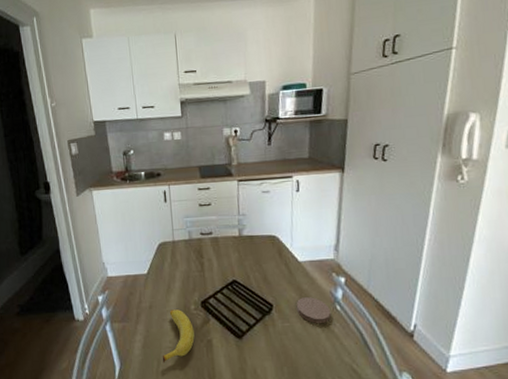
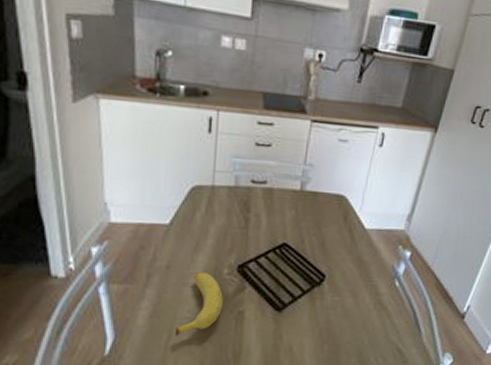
coaster: present [296,297,331,324] -> none [351,270,389,300]

